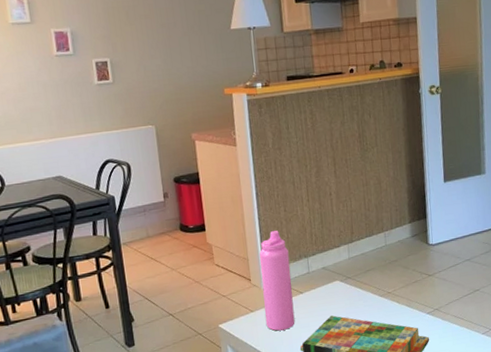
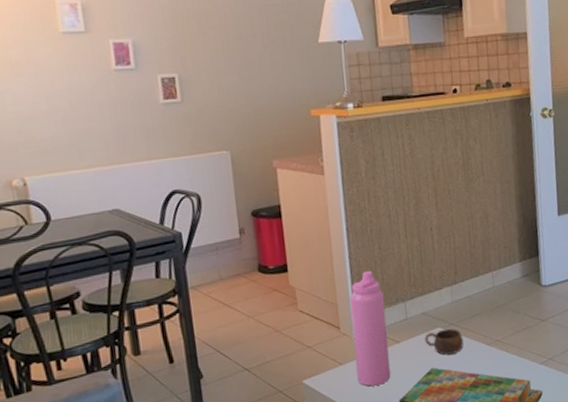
cup: none [325,281,359,305] -> present [424,328,464,355]

